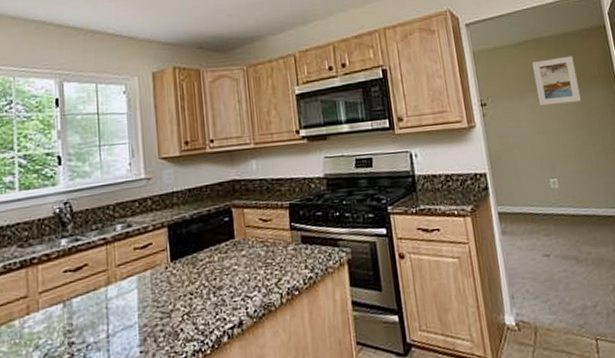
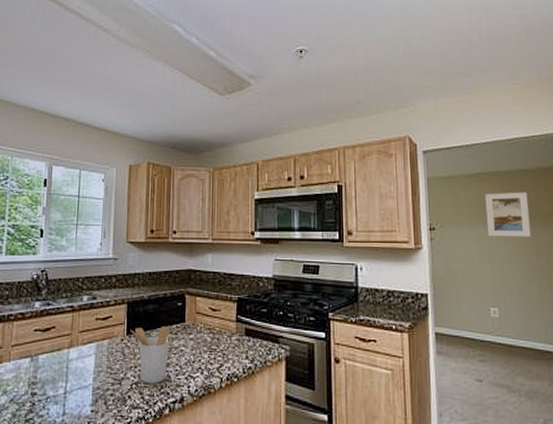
utensil holder: none [174,246,221,312] -> present [130,327,171,383]

